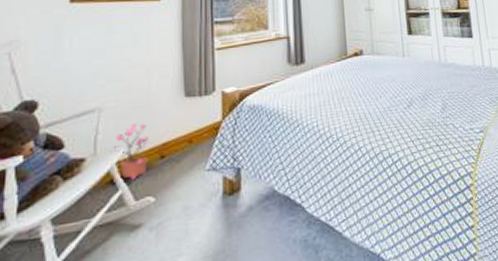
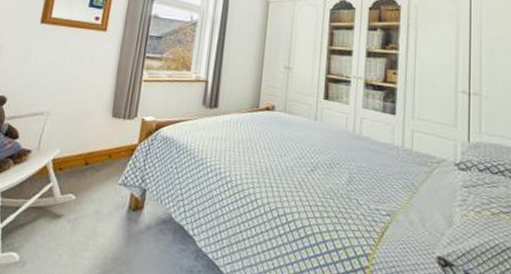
potted plant: present [109,123,148,180] -> none [49,130,79,177]

